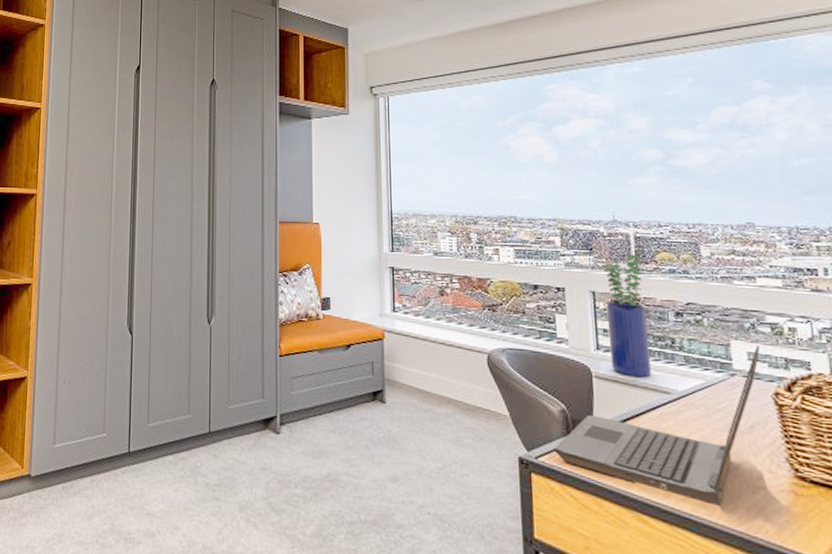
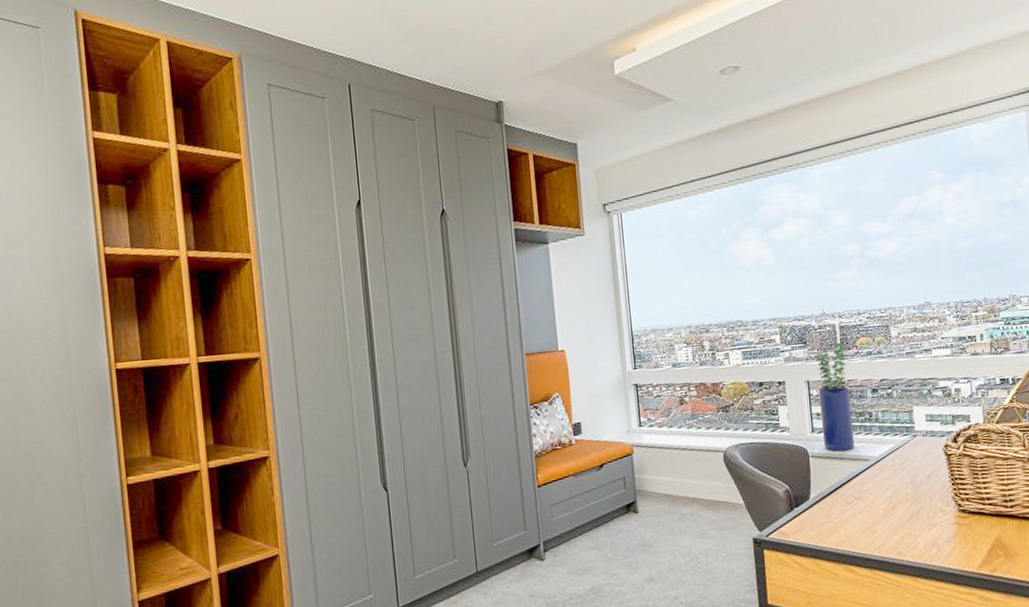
laptop computer: present [553,345,760,506] -> none [780,407,934,547]

